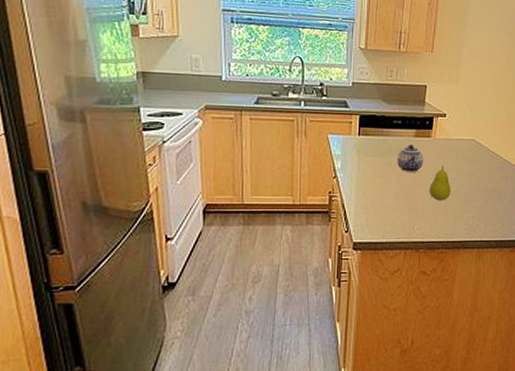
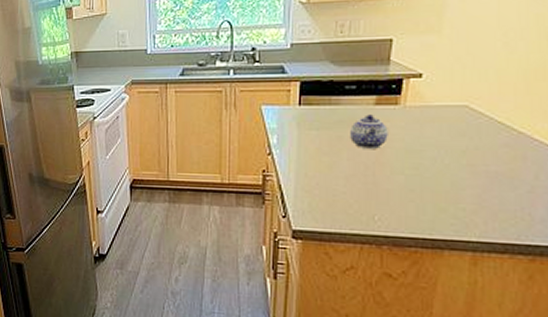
fruit: present [429,166,451,201] -> none [395,141,429,186]

